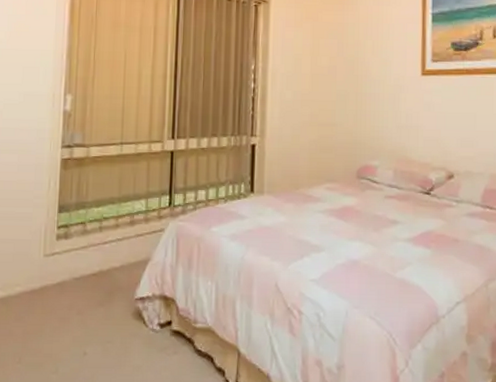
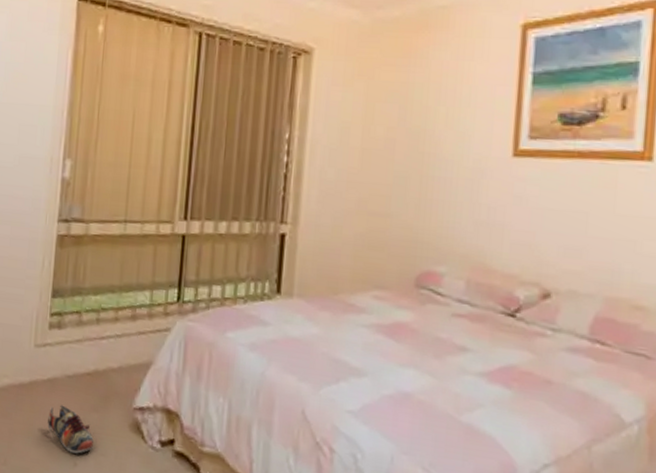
shoe: none [58,304,101,344] -> present [47,404,93,454]

